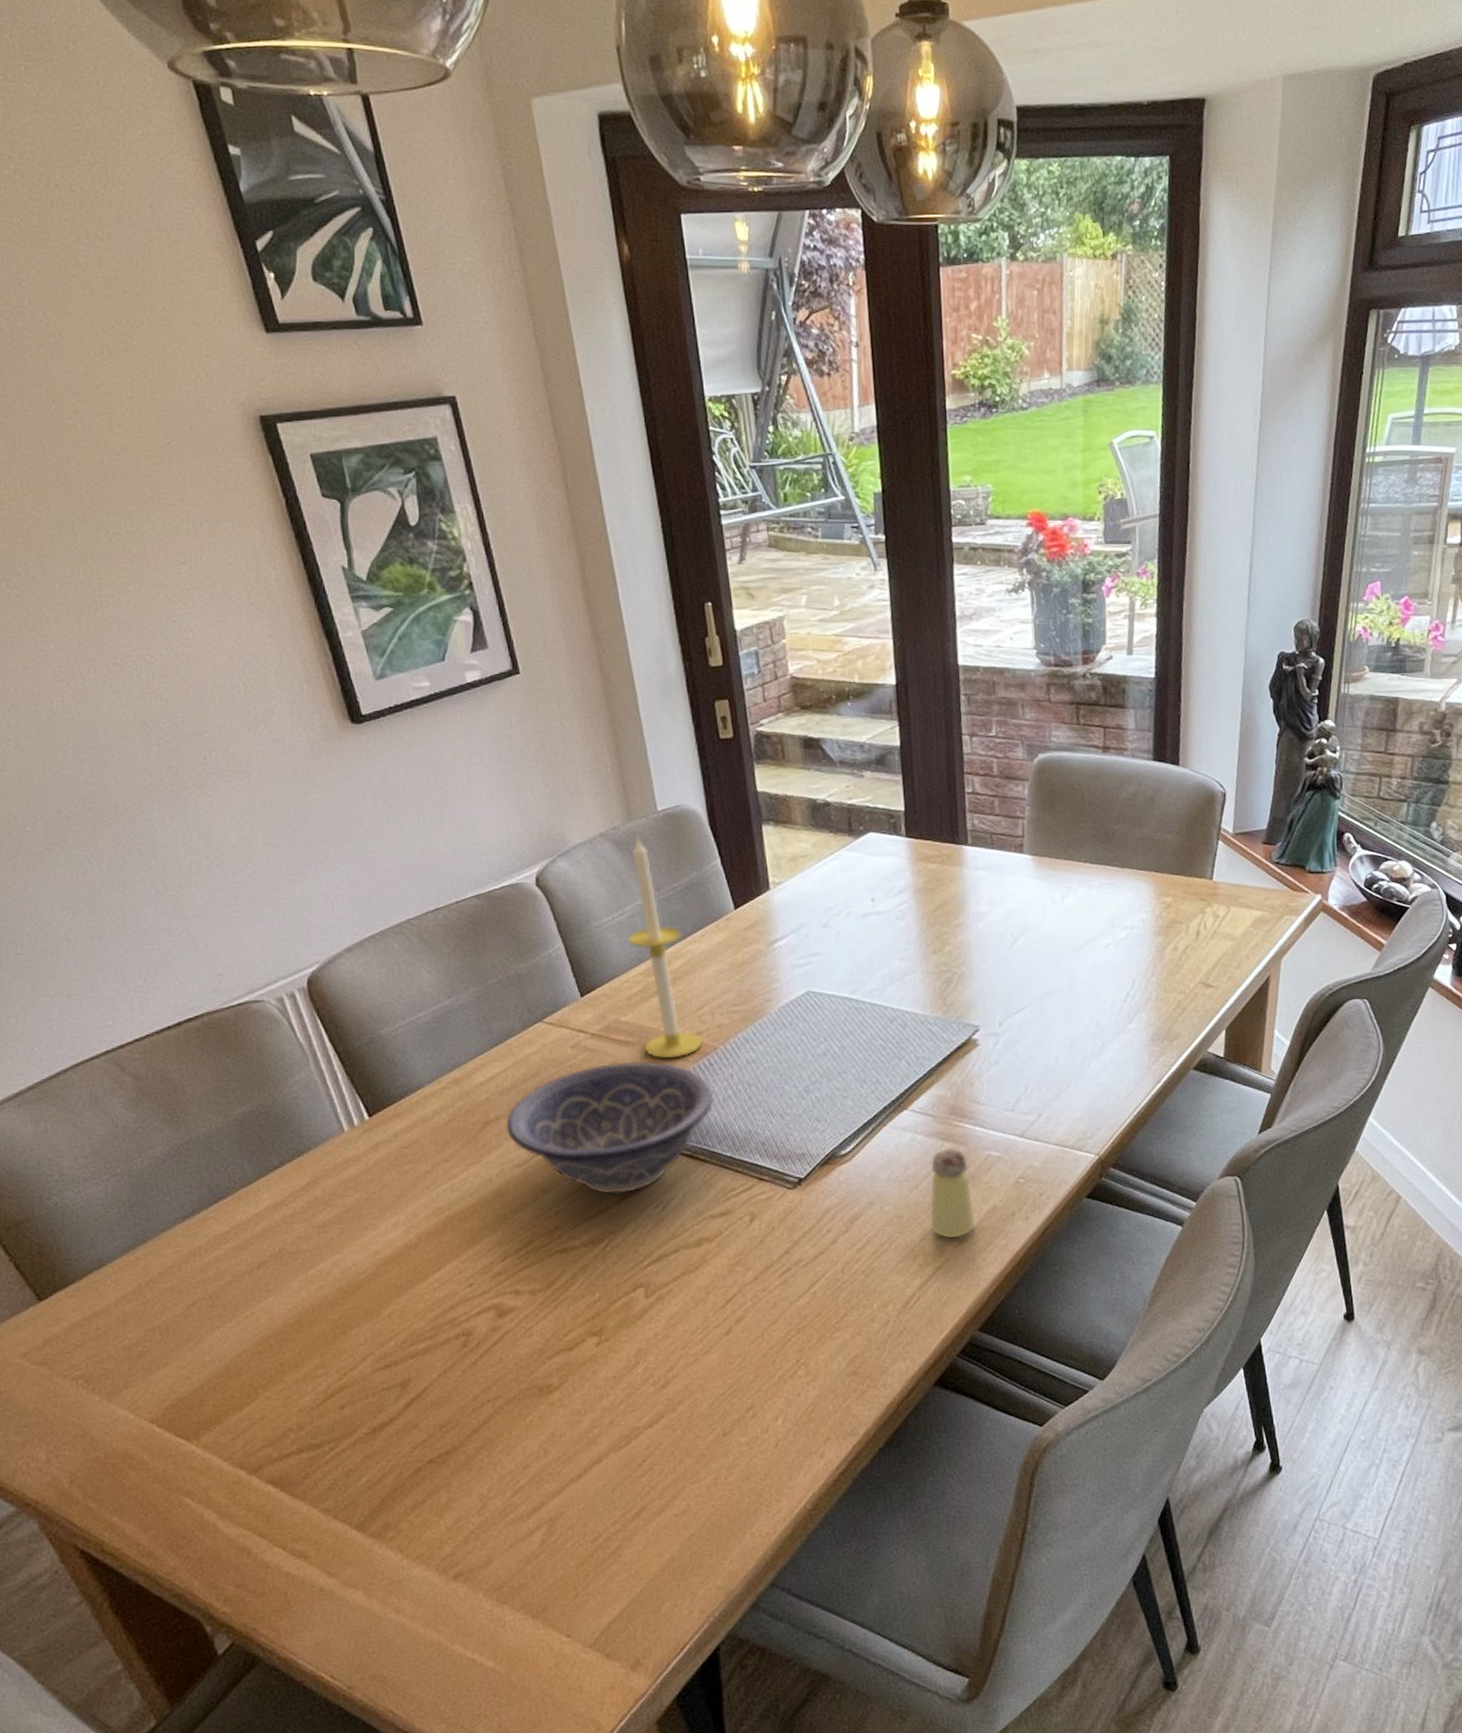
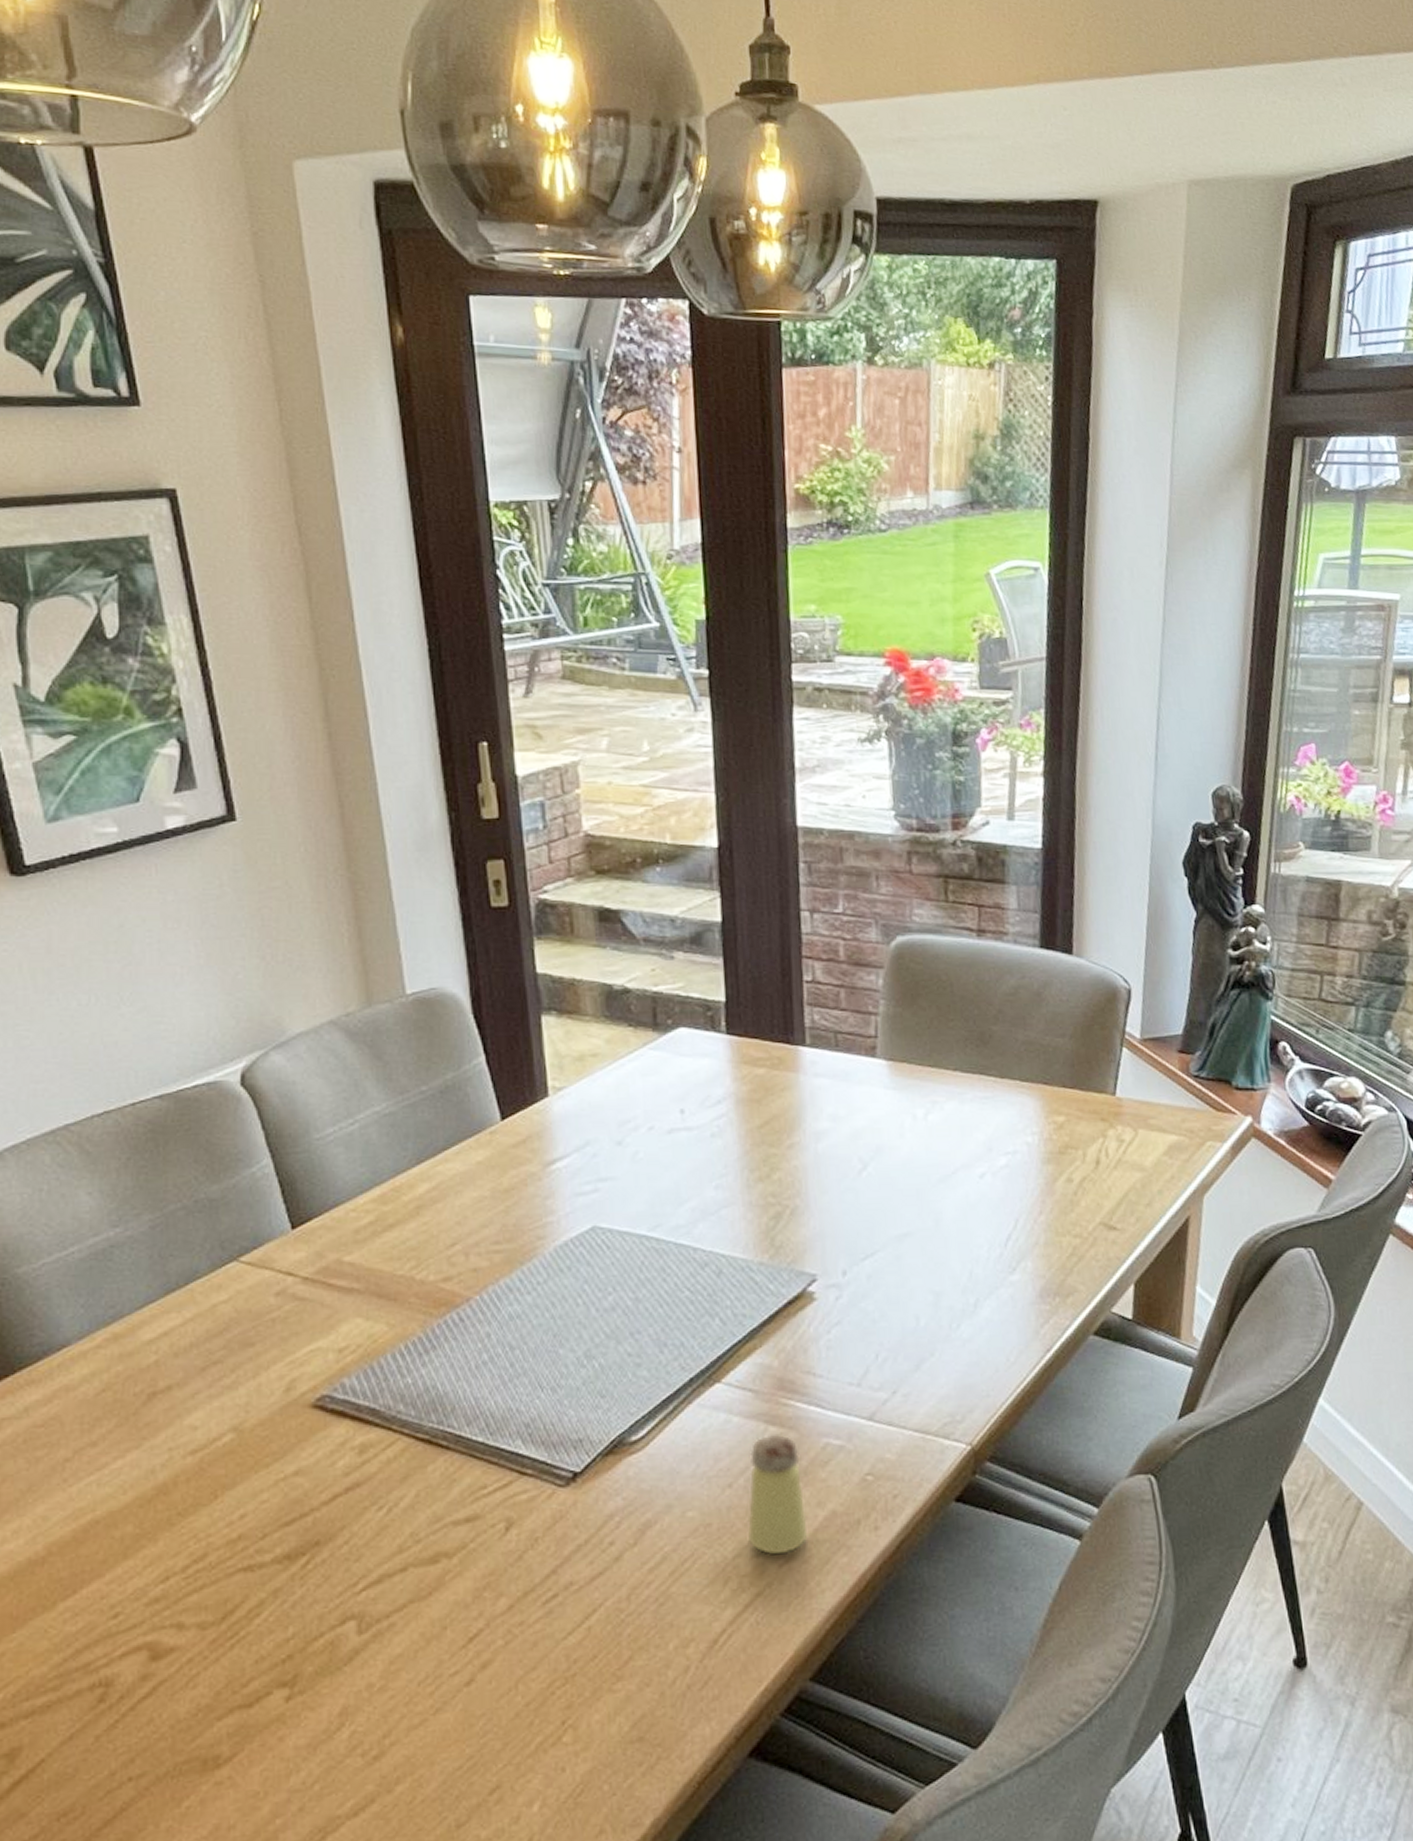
decorative bowl: present [506,1061,714,1194] -> none [180,1315,464,1491]
candle: present [628,835,704,1059] -> none [358,1024,453,1312]

